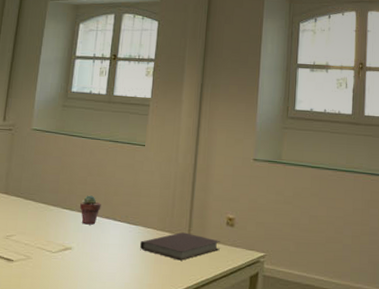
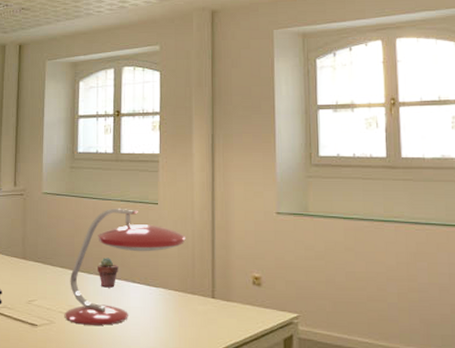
desk lamp: none [42,148,169,262] -> present [64,209,186,325]
notebook: present [139,232,220,261] -> none [162,293,248,323]

